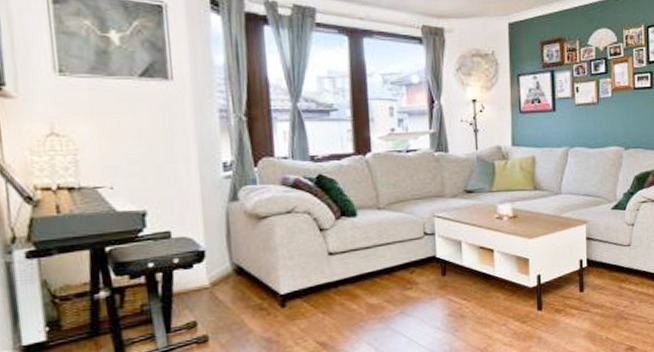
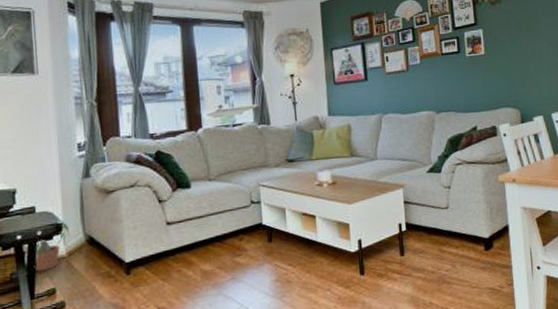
potted plant: none [170,248,214,303] -> present [34,221,70,272]

